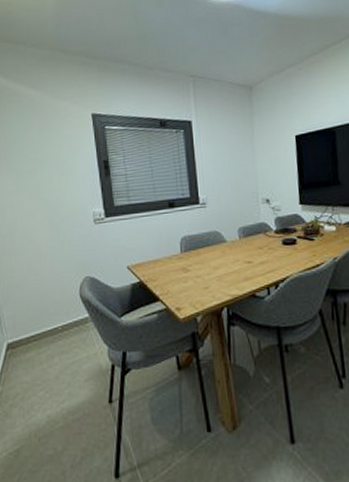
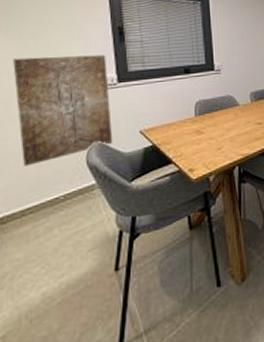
wall art: none [14,189,103,297] -> present [13,54,113,167]

